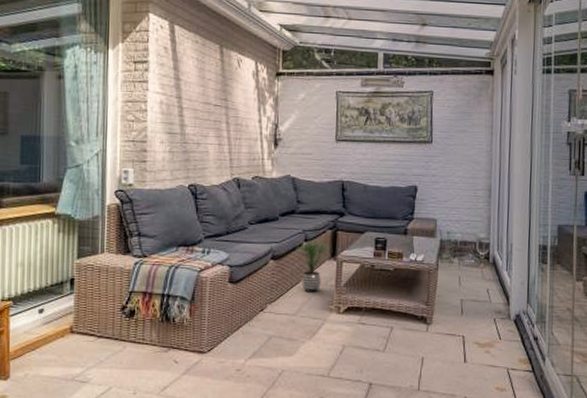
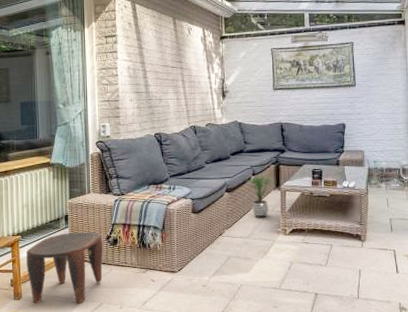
stool: none [18,299,117,387] -> present [26,231,103,304]

